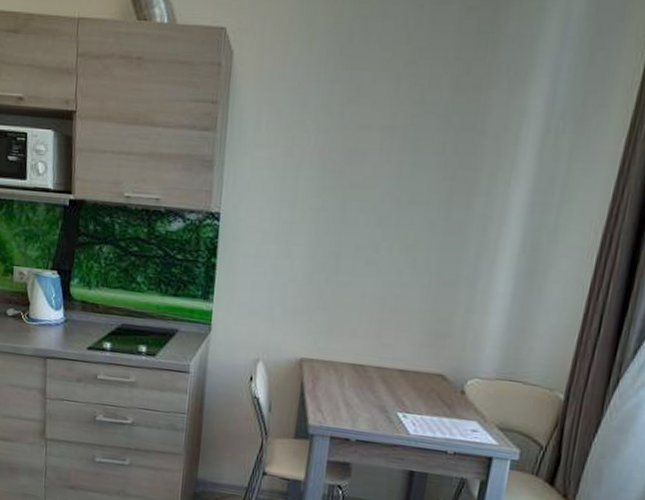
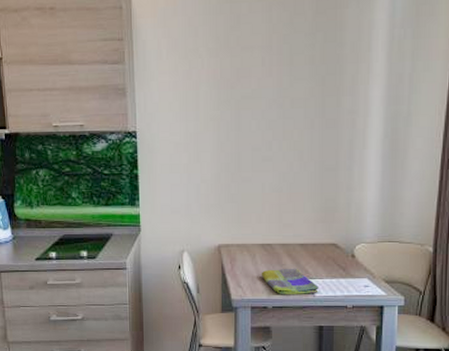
dish towel: none [346,395,415,431] -> present [261,268,319,294]

